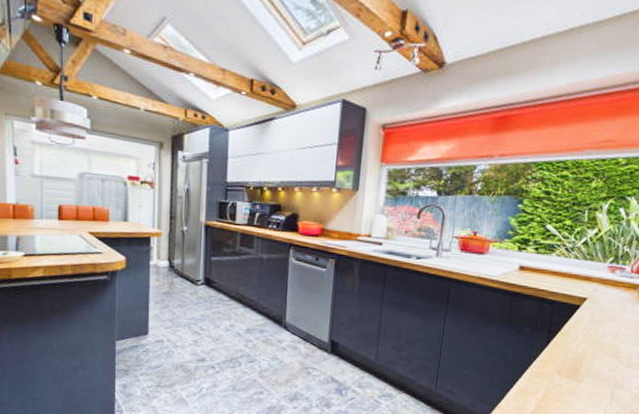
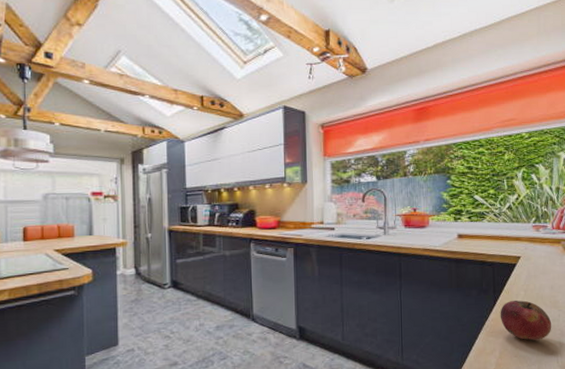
fruit: none [550,343,608,388] -> present [500,300,552,340]

